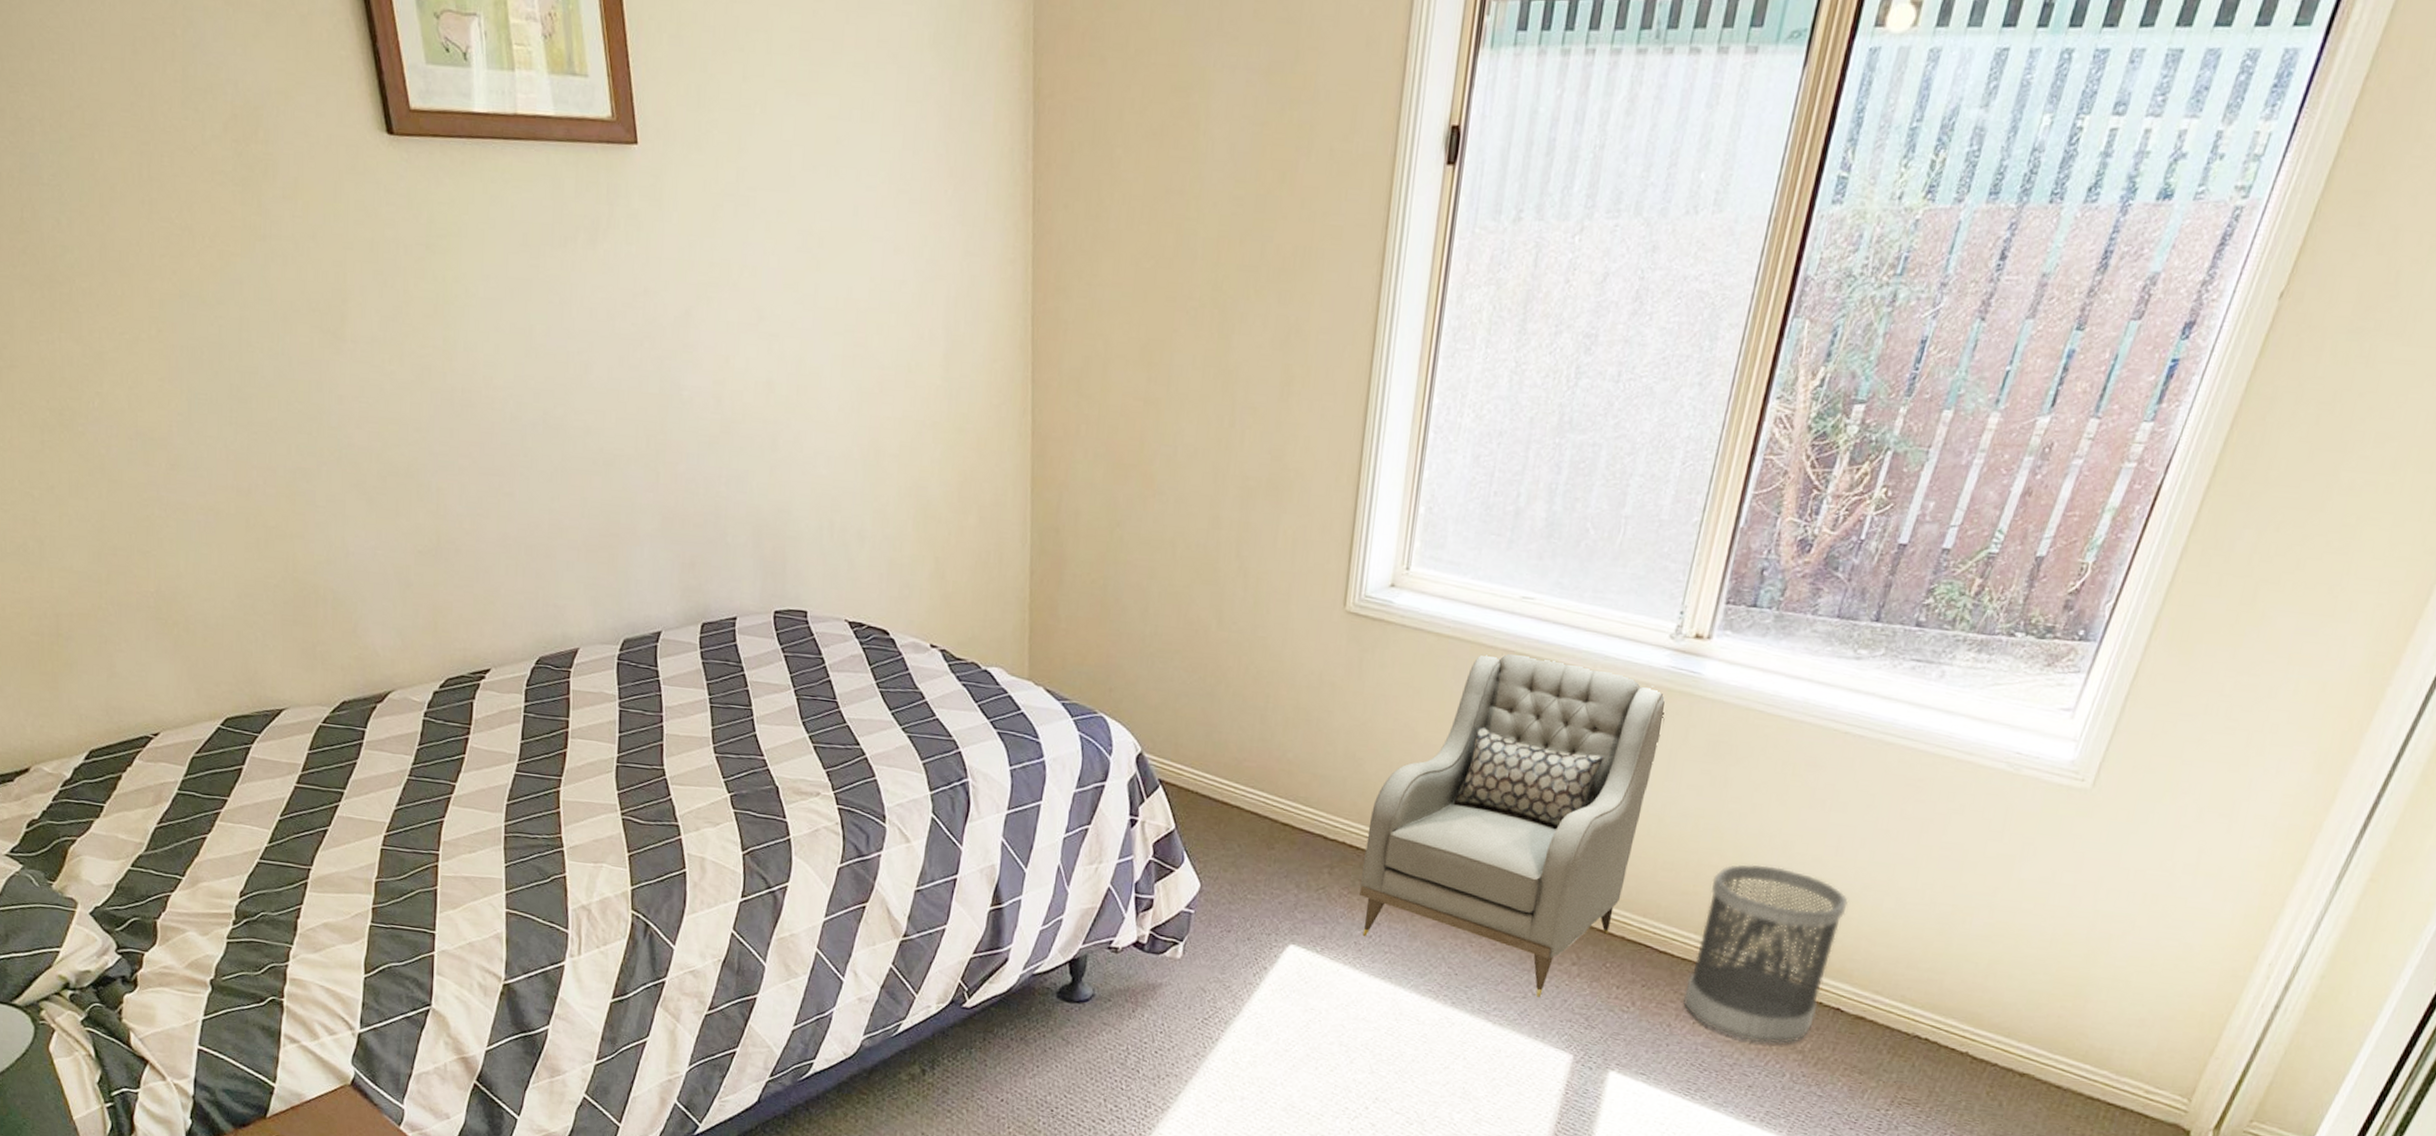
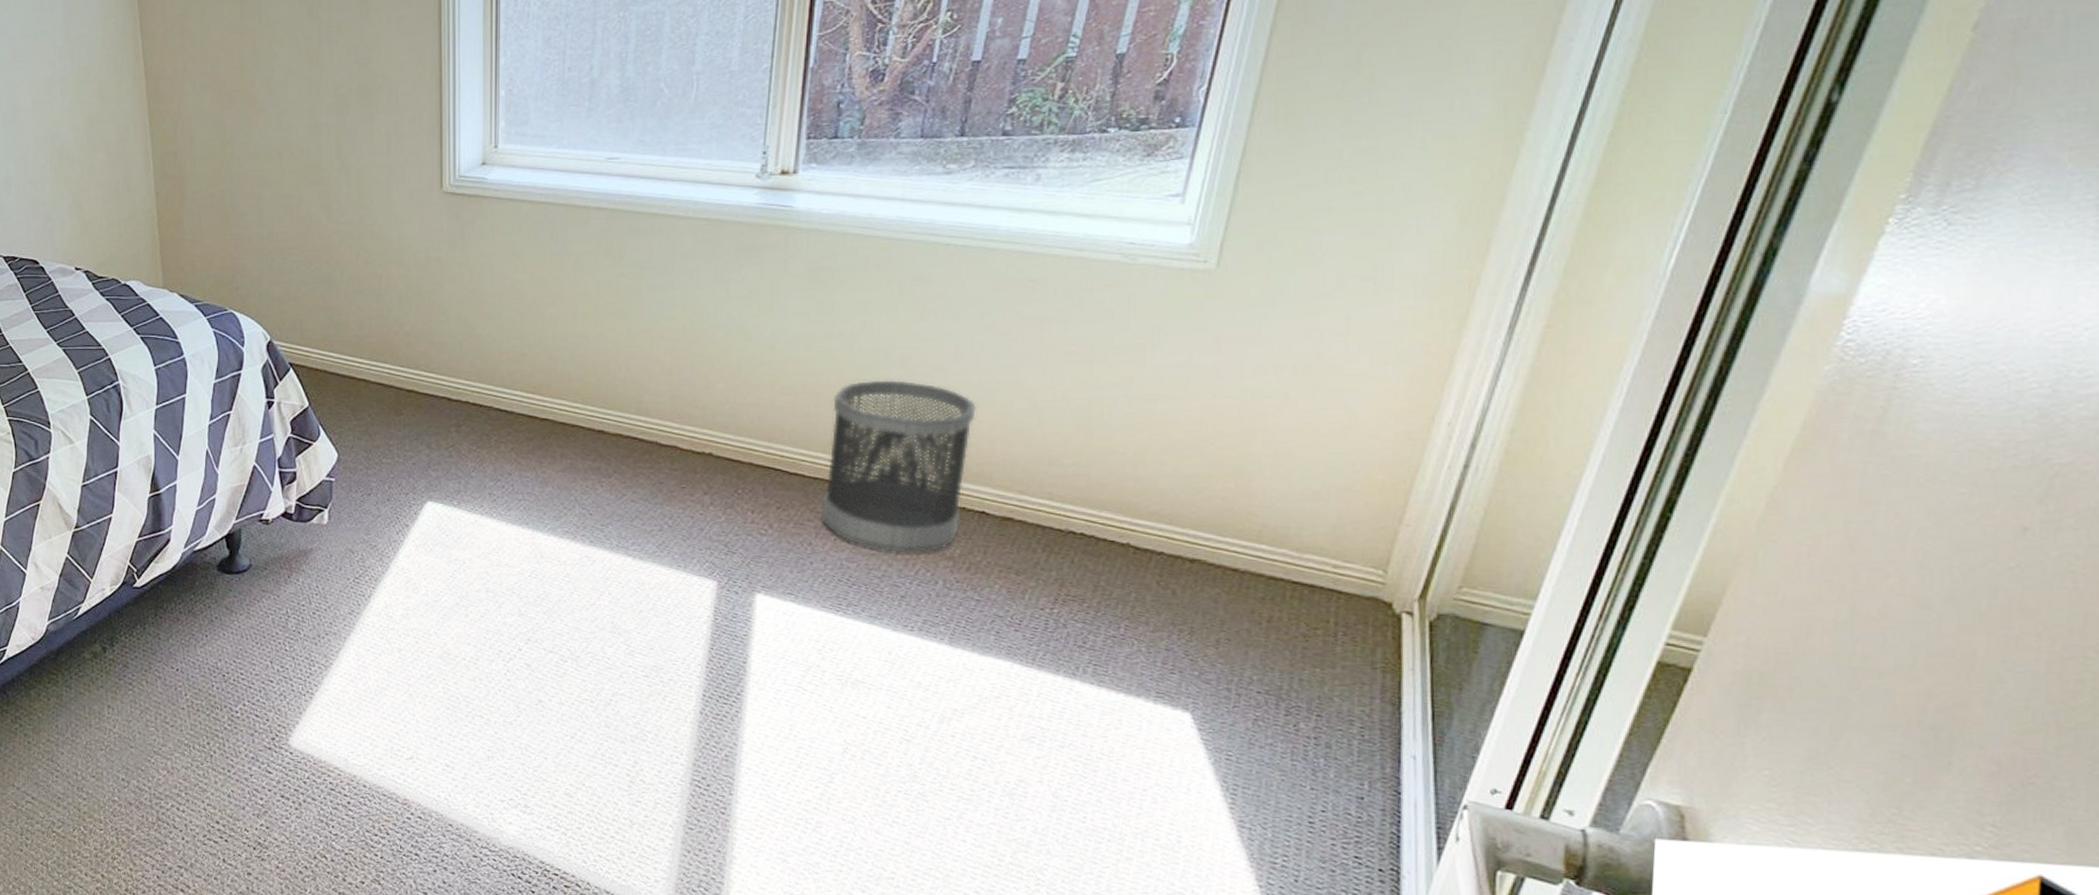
armchair: present [1359,652,1665,997] -> none [488,211,762,529]

